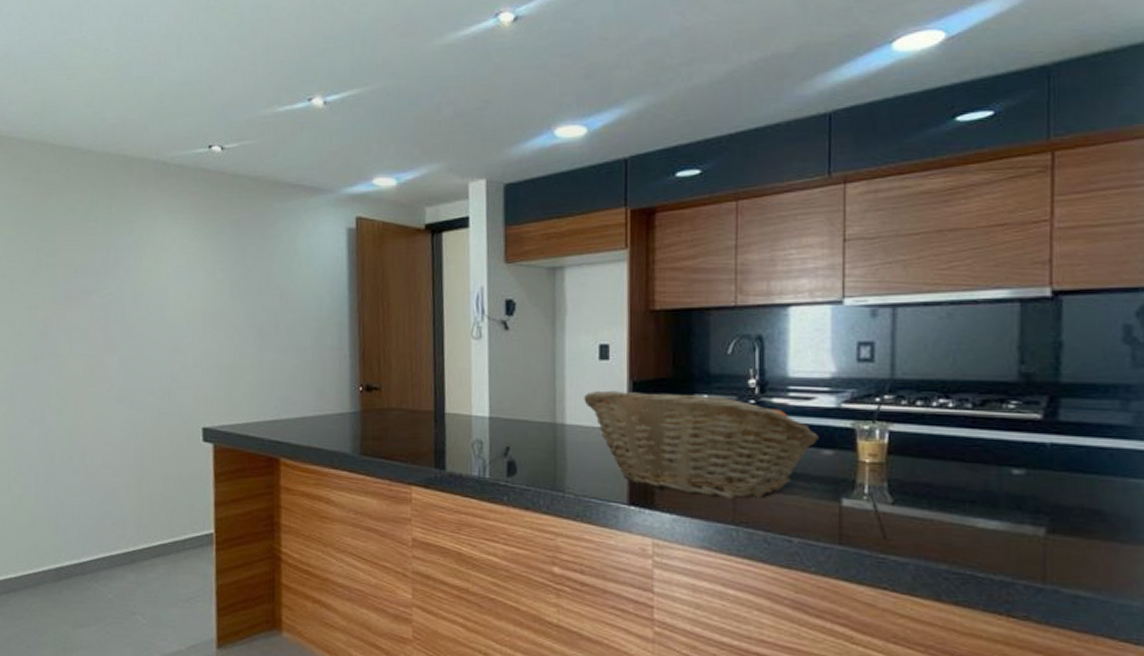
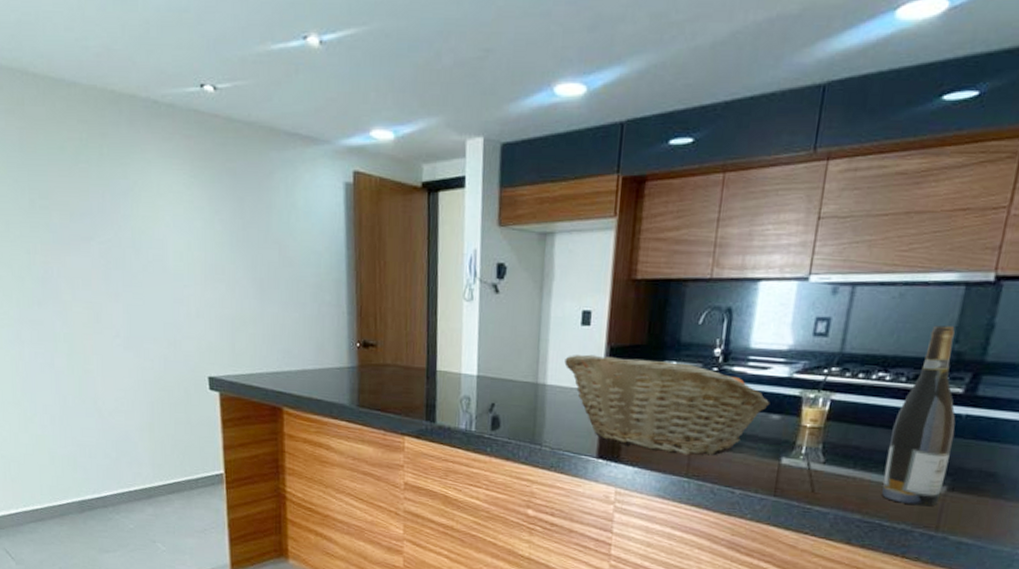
wine bottle: none [966,345,1042,553] -> present [882,325,956,506]

